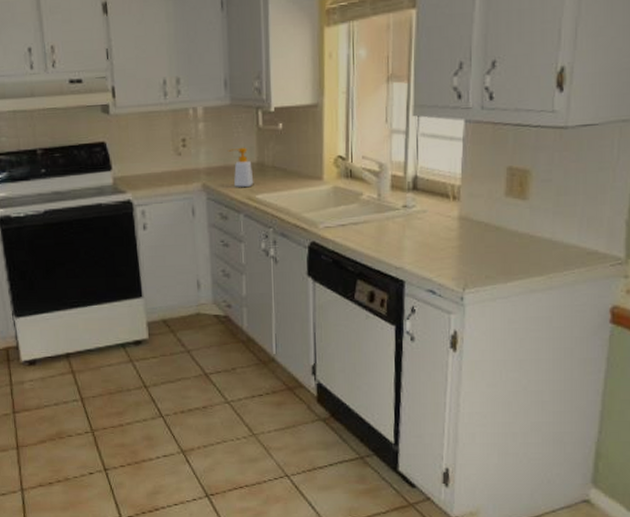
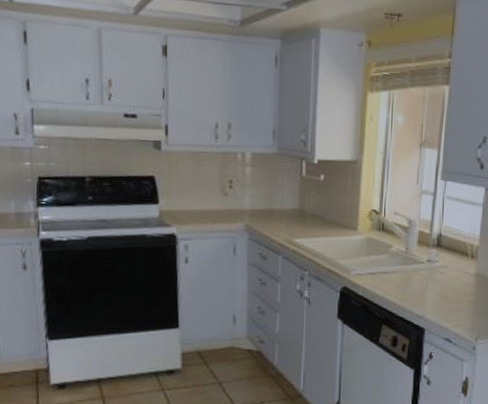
soap bottle: present [228,147,254,188] -> none [272,193,294,232]

